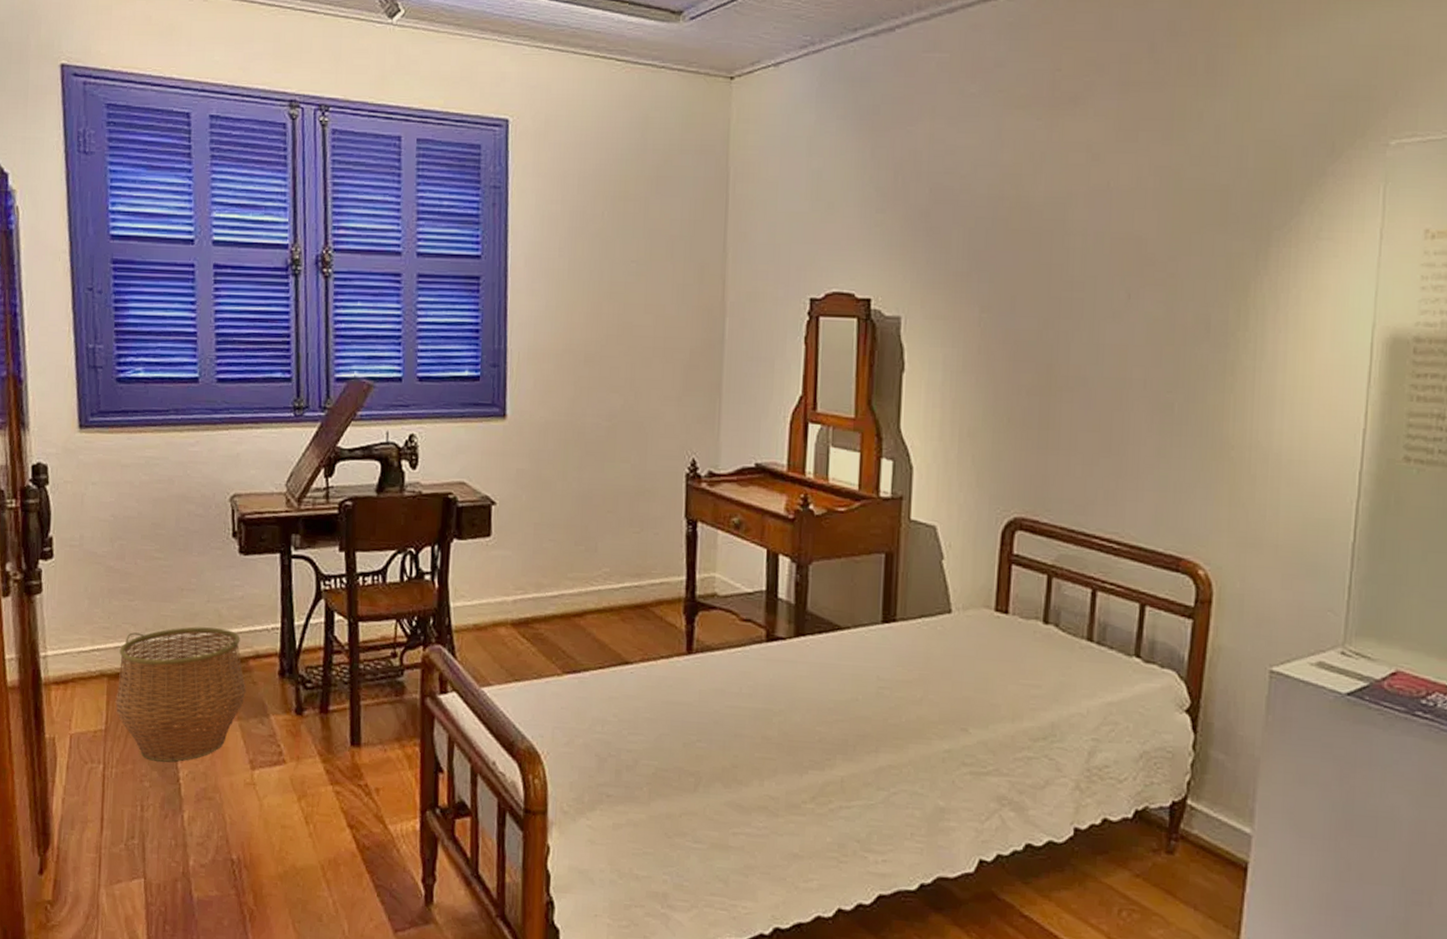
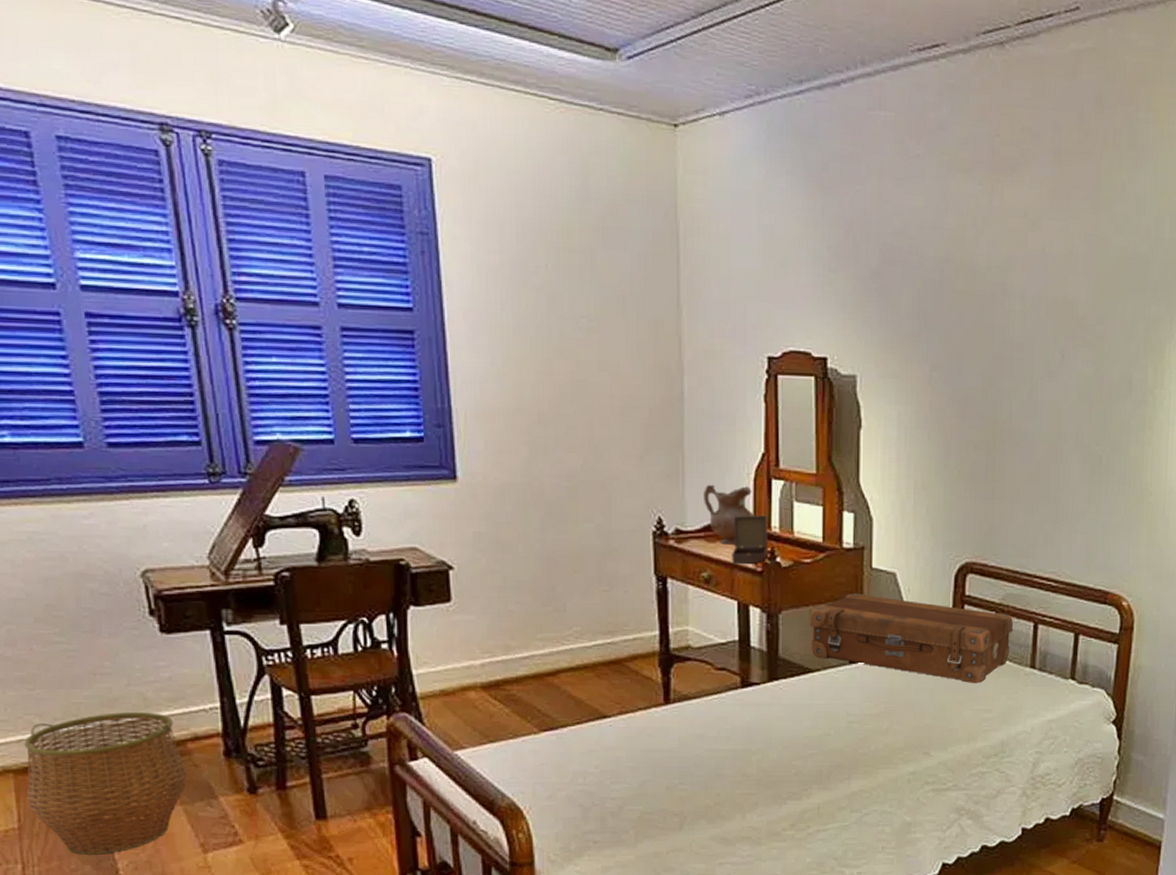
ceramic pitcher: none [738,427,789,490] -> present [704,484,754,545]
jewelry box: none [763,460,802,511] -> present [732,515,769,565]
suitcase: none [841,546,1067,654] -> present [810,593,1013,683]

